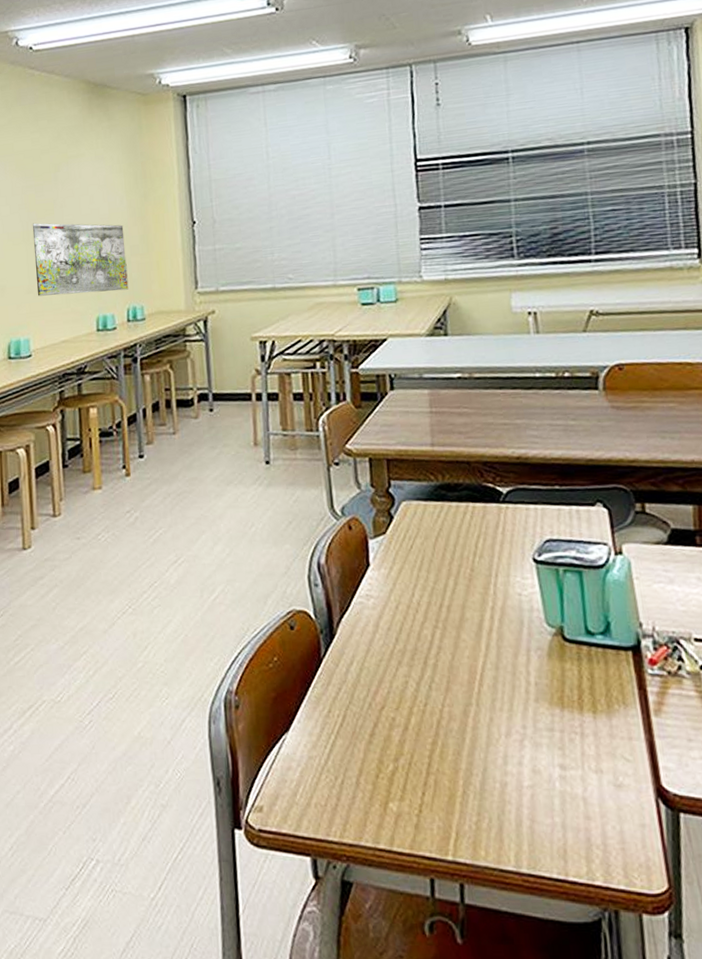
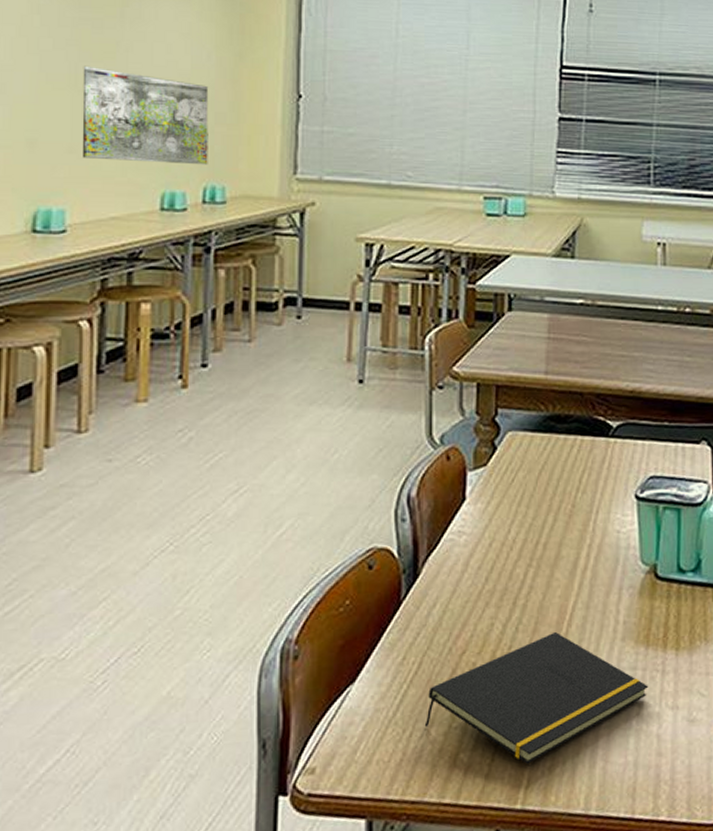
notepad: none [354,690,568,817] -> present [424,631,649,764]

